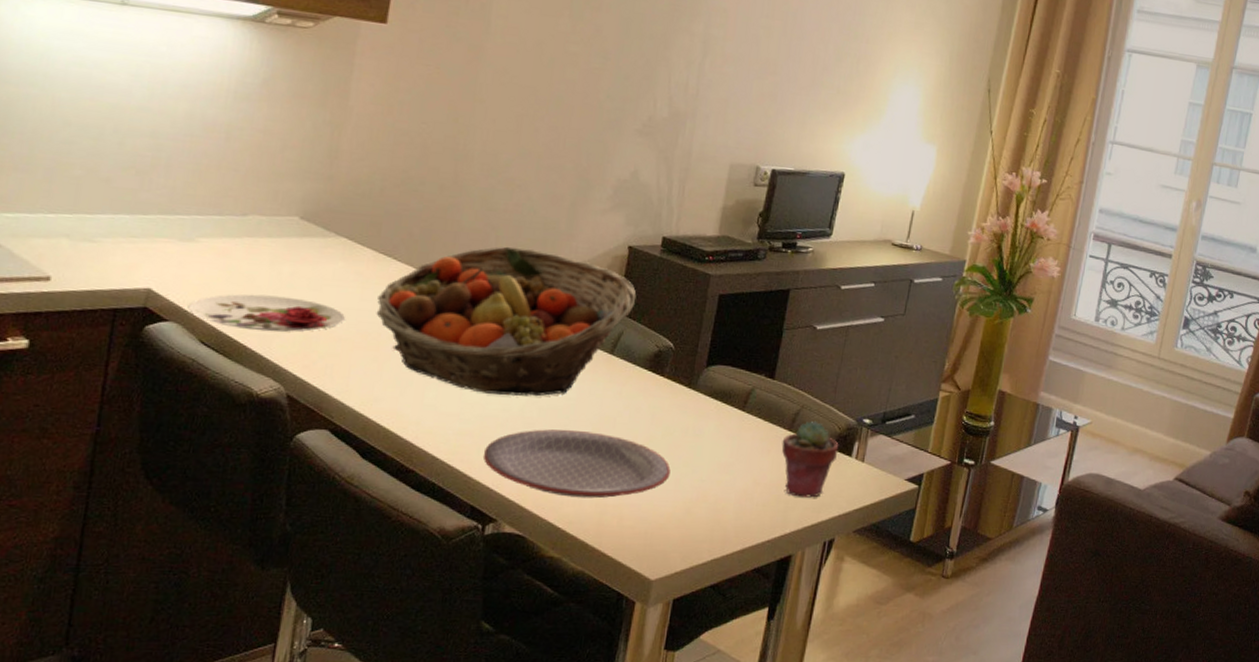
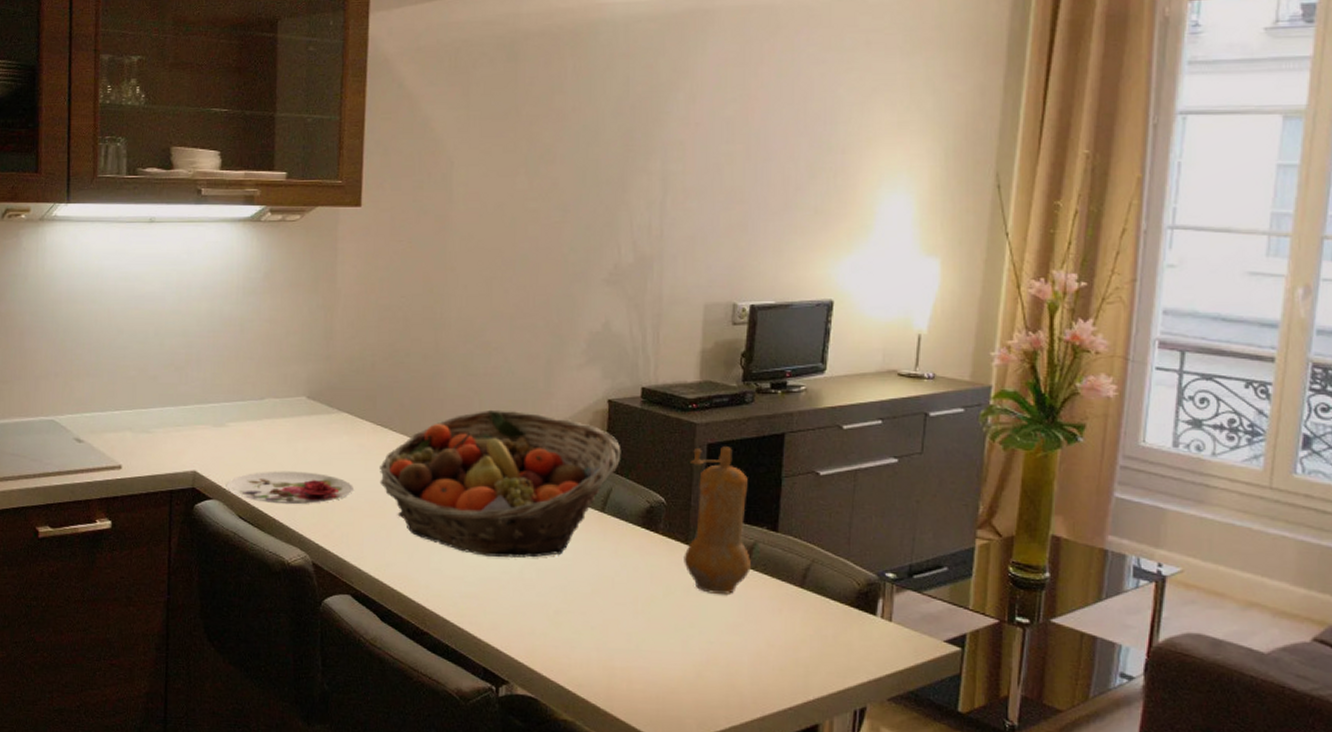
plate: present [482,429,671,499] -> none [489,590,676,661]
pepper mill: none [685,298,753,436] -> present [684,446,751,594]
potted succulent: present [781,420,839,498] -> none [794,576,860,662]

